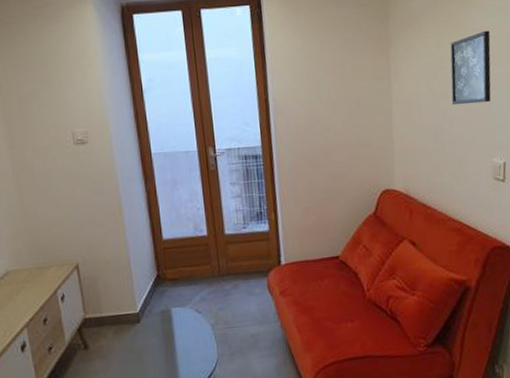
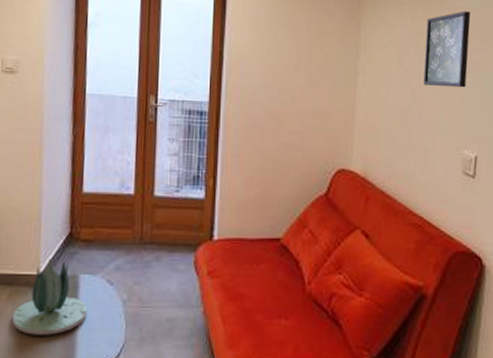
succulent plant: none [120,298,183,362] -> present [11,258,88,335]

